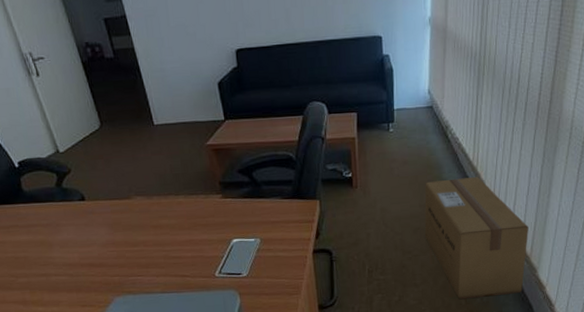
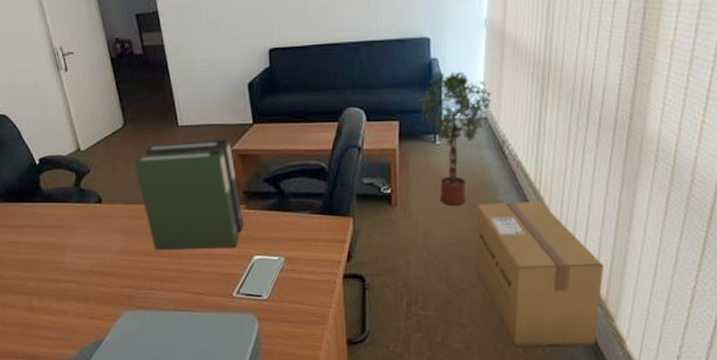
binder: none [112,134,222,240] -> present [133,137,245,250]
potted tree: none [372,66,437,185] -> present [417,71,492,205]

